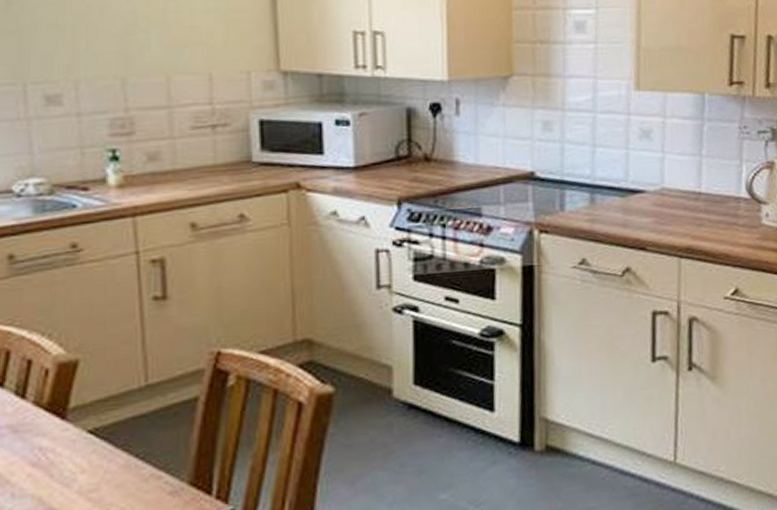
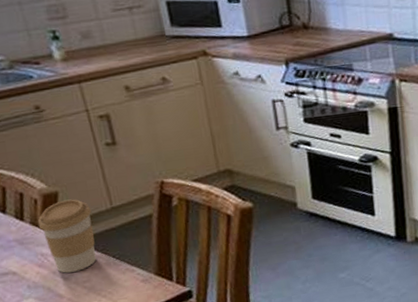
coffee cup: none [43,371,119,477] -> present [37,199,96,273]

